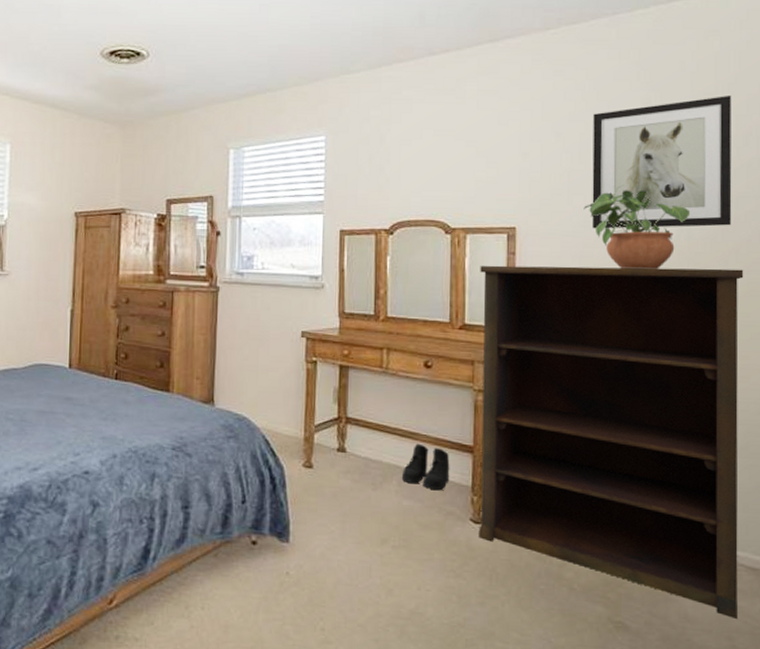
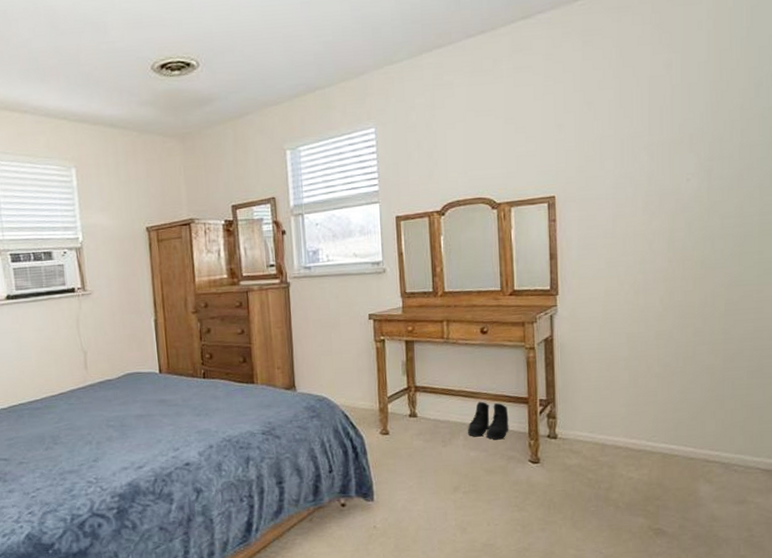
shelving unit: present [478,265,744,620] -> none [525,212,757,514]
potted plant: present [583,185,691,270] -> none [615,145,710,224]
wall art: present [591,96,732,229] -> none [620,50,746,190]

